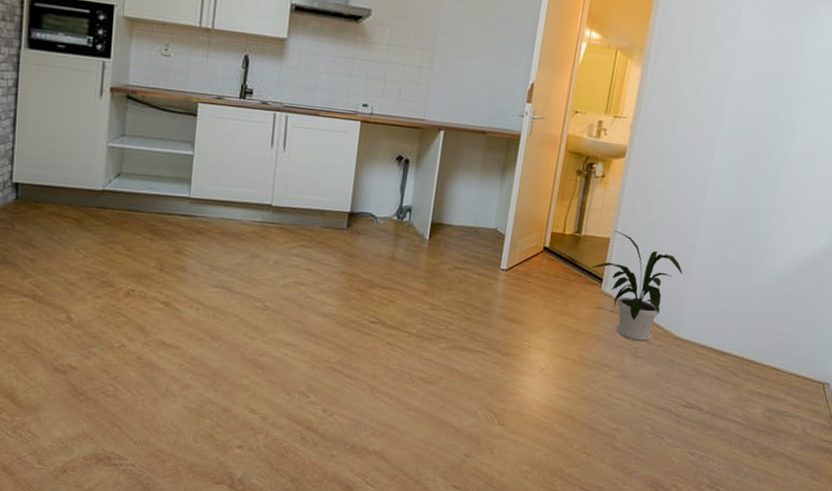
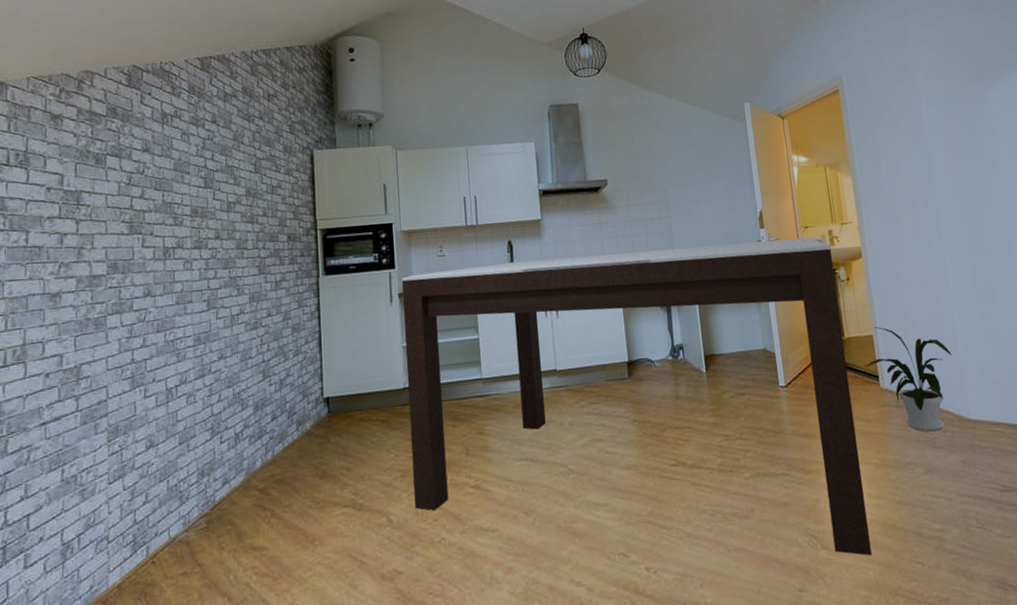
dining table: none [98,69,596,439] -> present [402,237,872,556]

